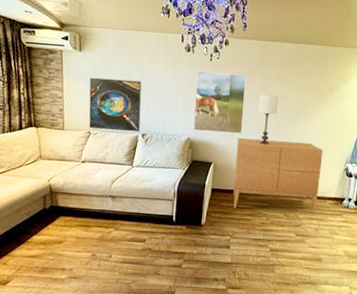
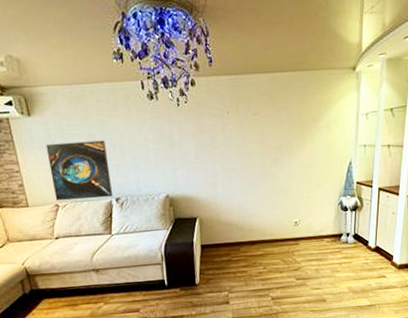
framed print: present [193,71,246,134] -> none [164,116,225,186]
sideboard: present [233,137,323,214] -> none [220,181,315,263]
lamp: present [258,94,278,145] -> none [237,134,260,191]

